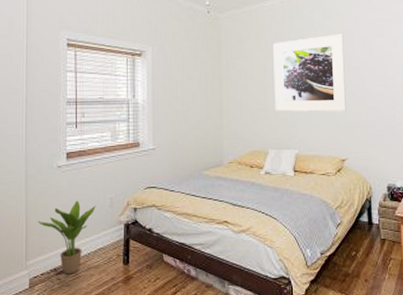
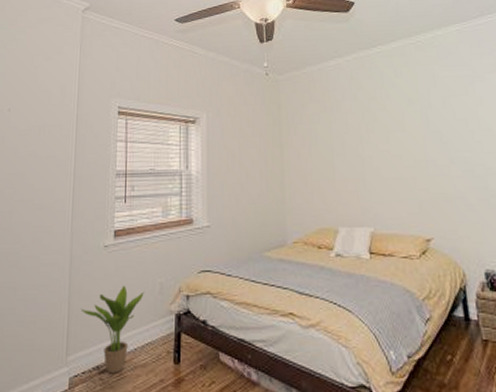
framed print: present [273,34,346,112] -> none [339,93,428,183]

